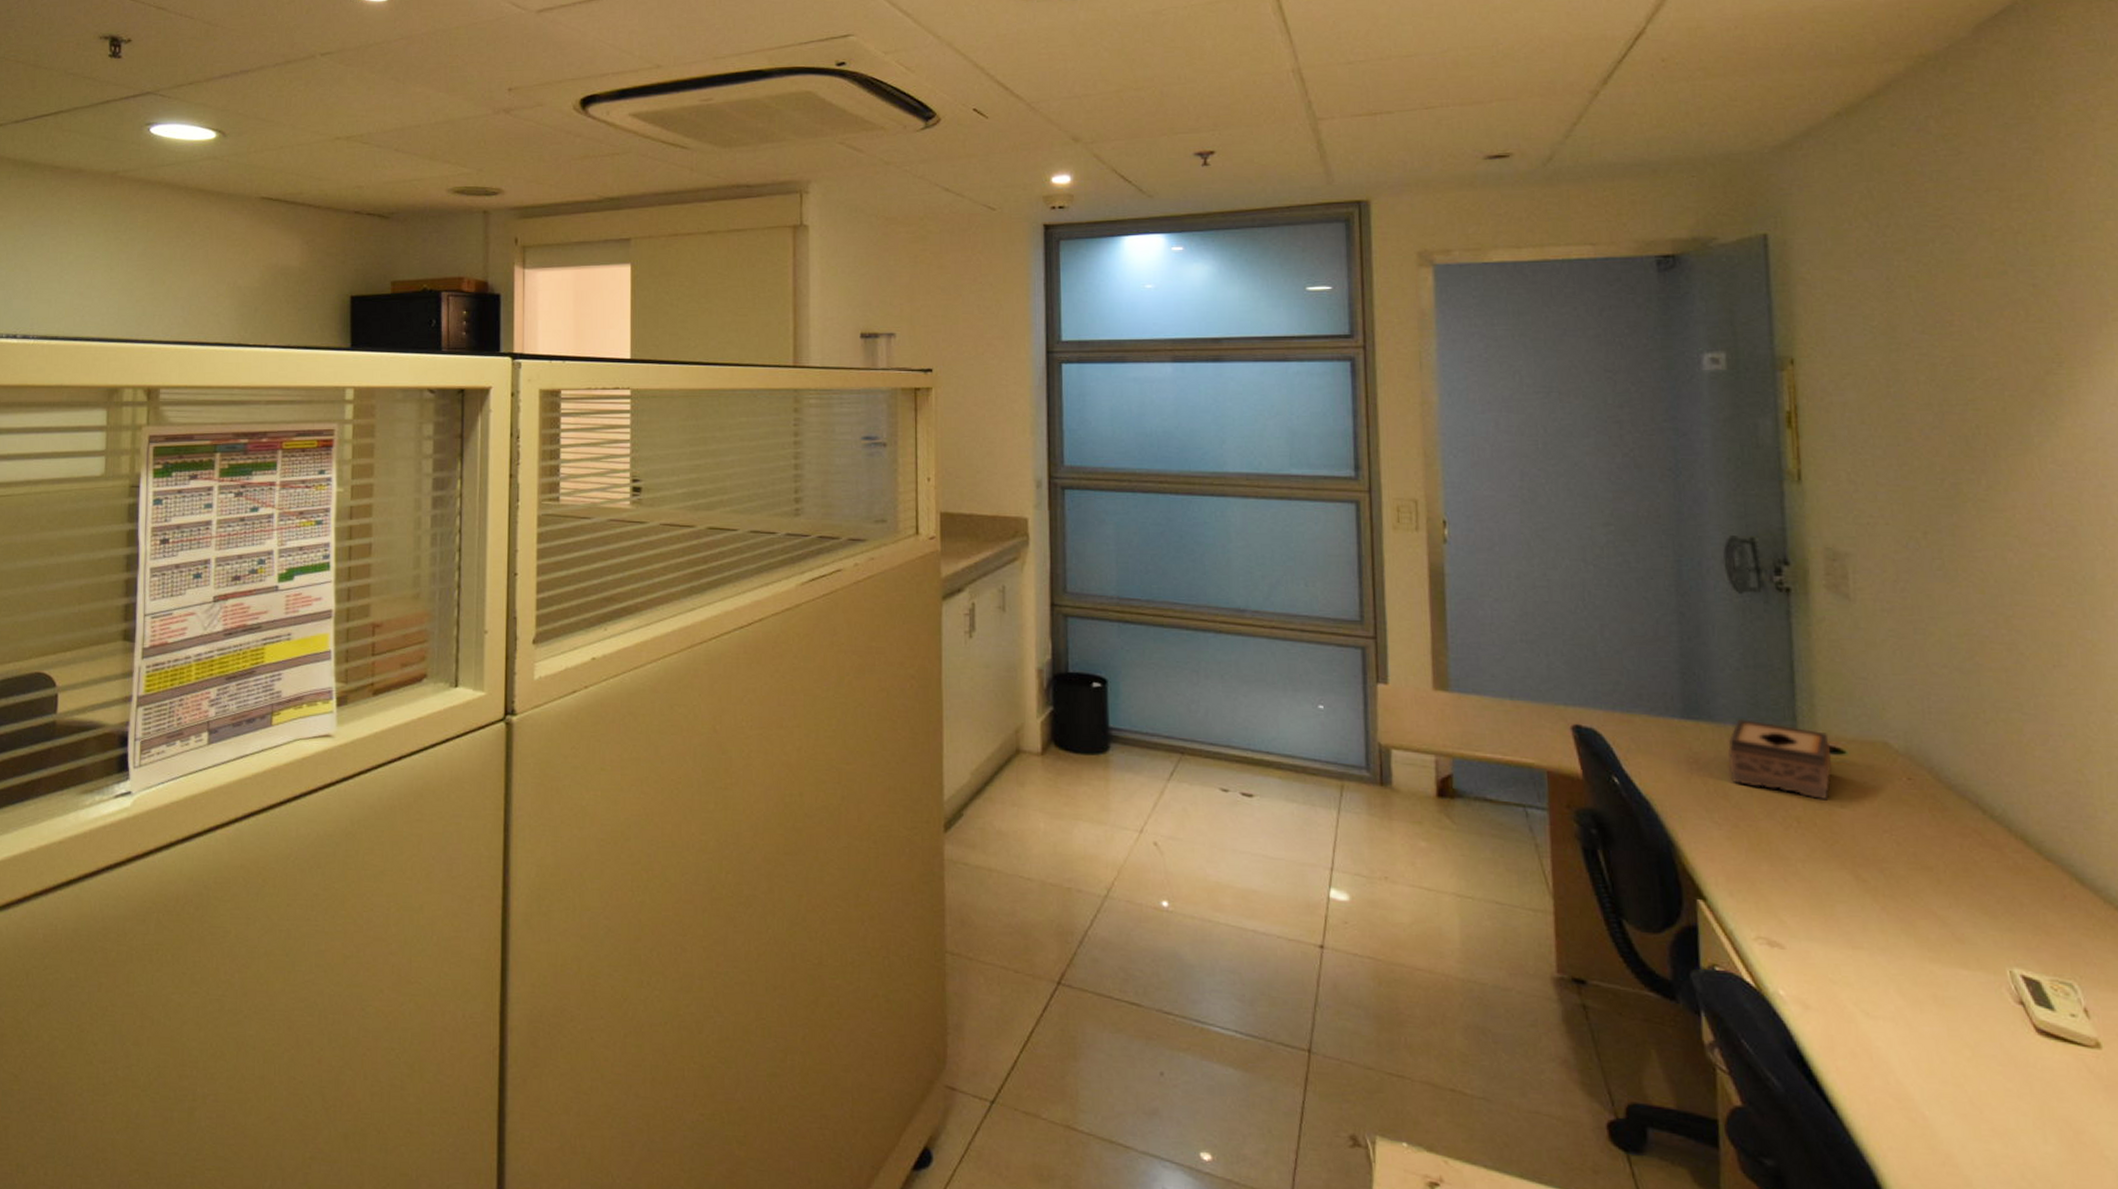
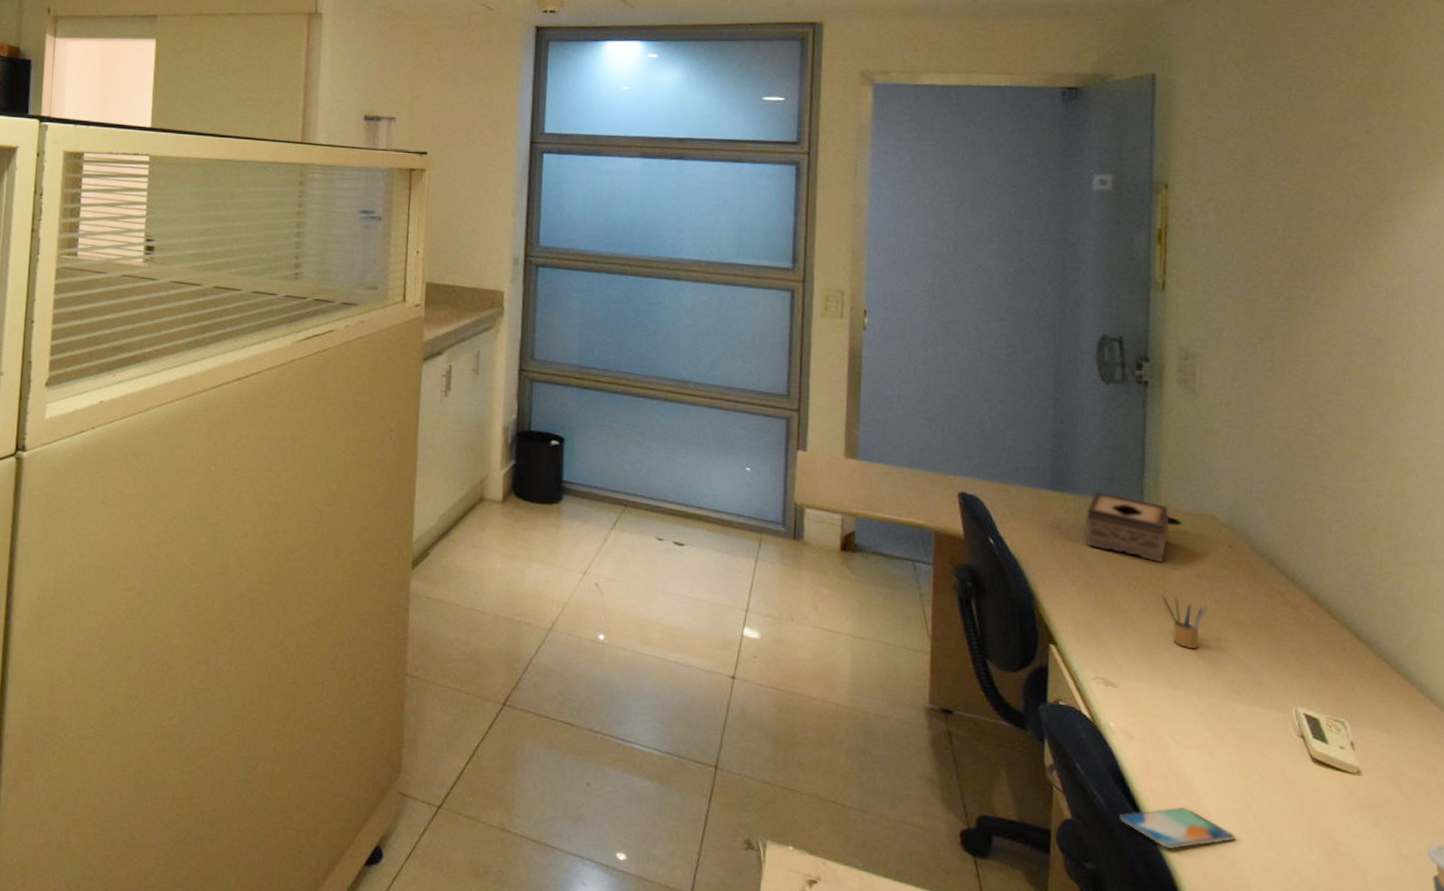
smartphone: none [1801,1090,1949,1141] -> present [1119,807,1235,849]
pencil box: none [1829,837,1888,900] -> present [1161,594,1207,649]

